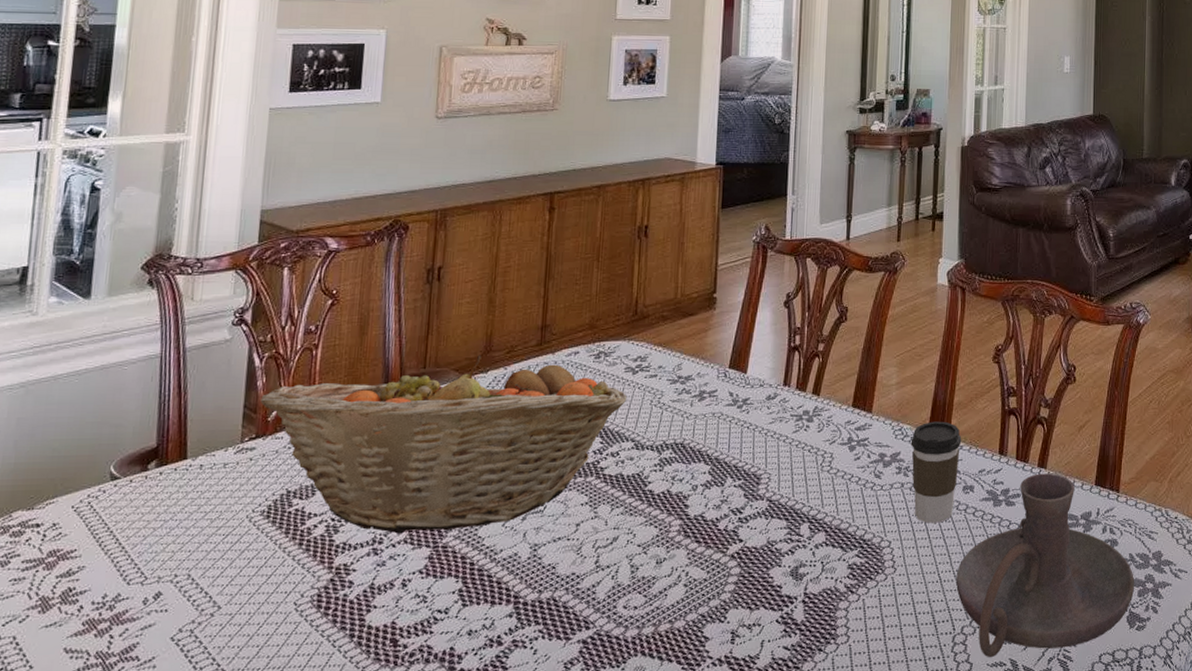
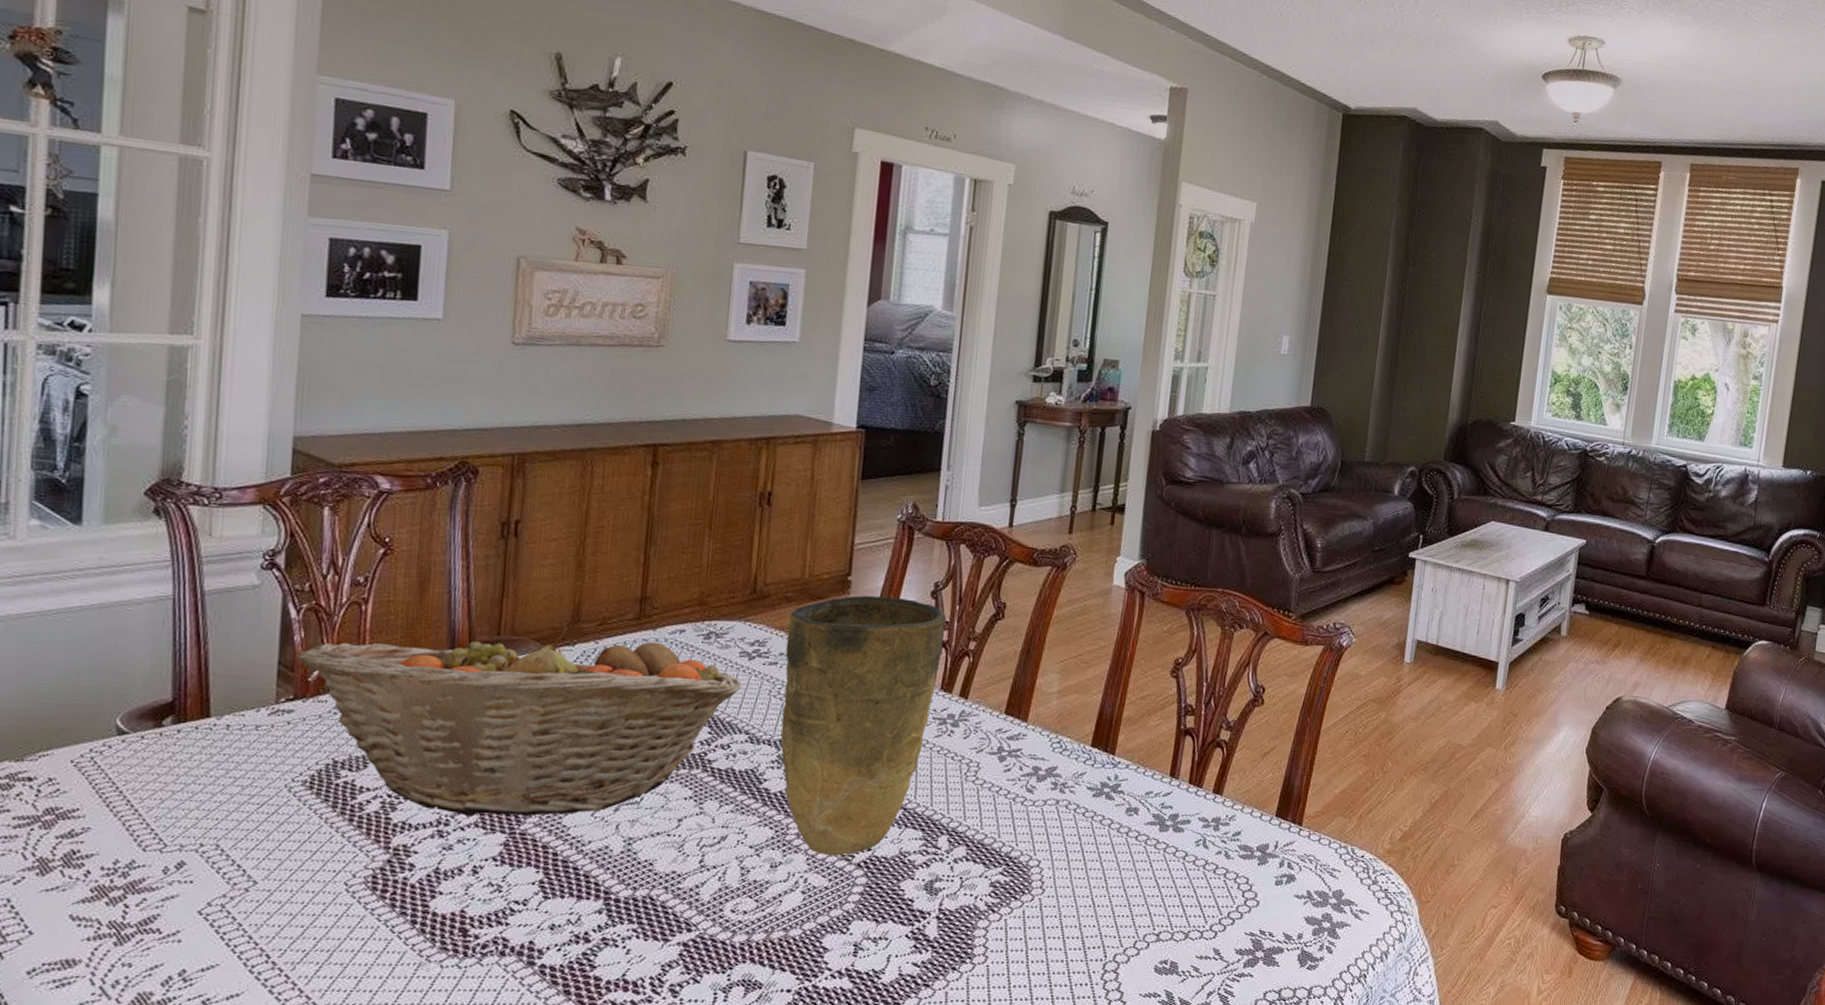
vase: none [661,309,798,549] -> present [780,595,947,856]
coffee cup: present [910,421,962,523] -> none [1069,736,1129,845]
candle holder: present [956,473,1134,658] -> none [1111,800,1310,988]

